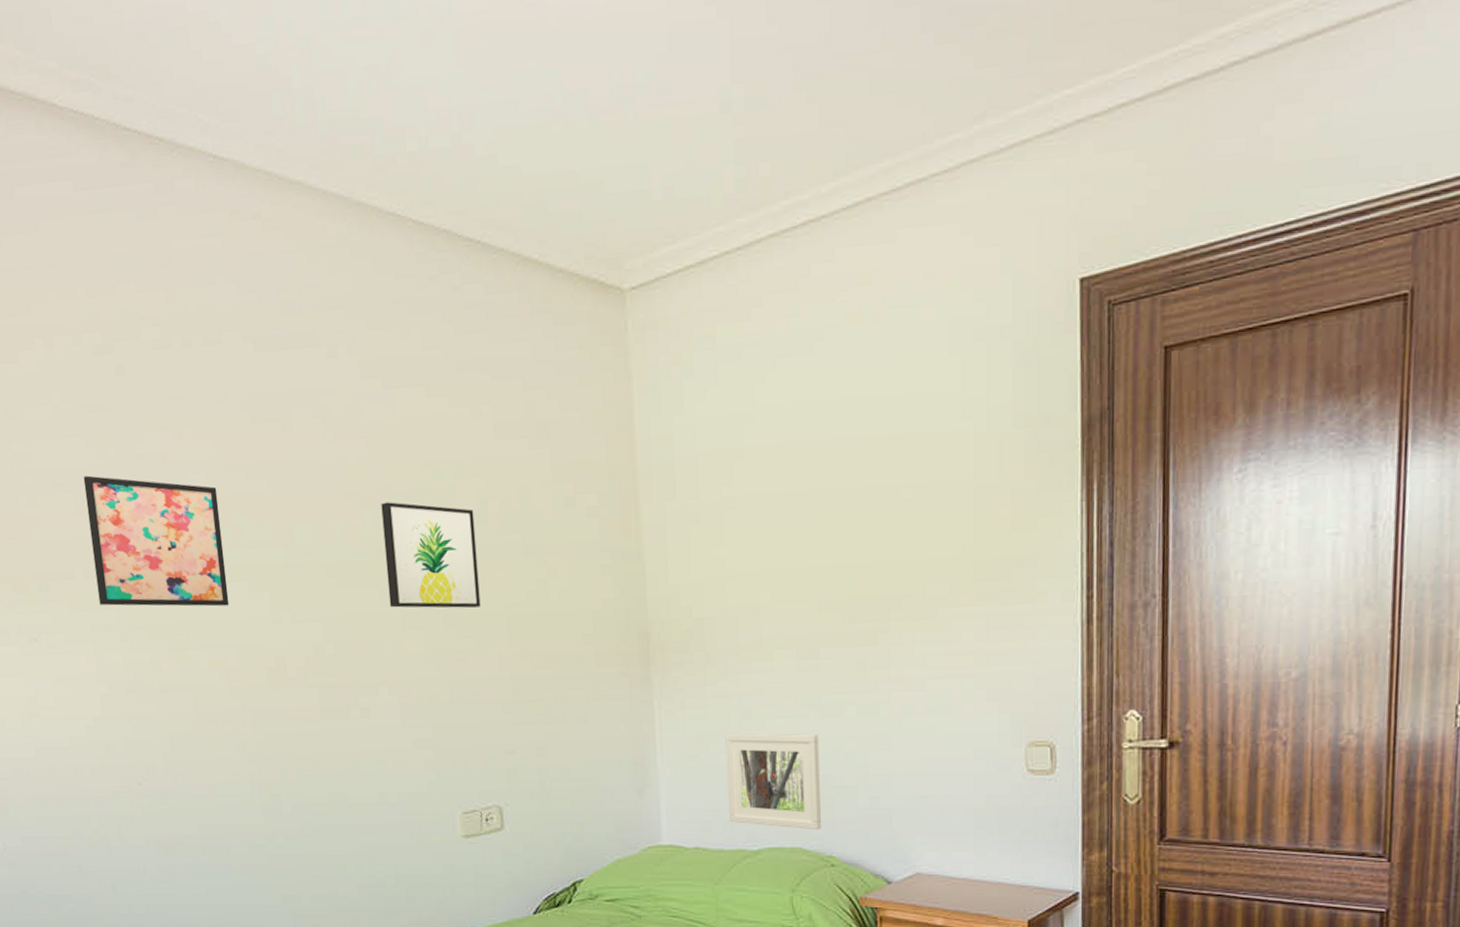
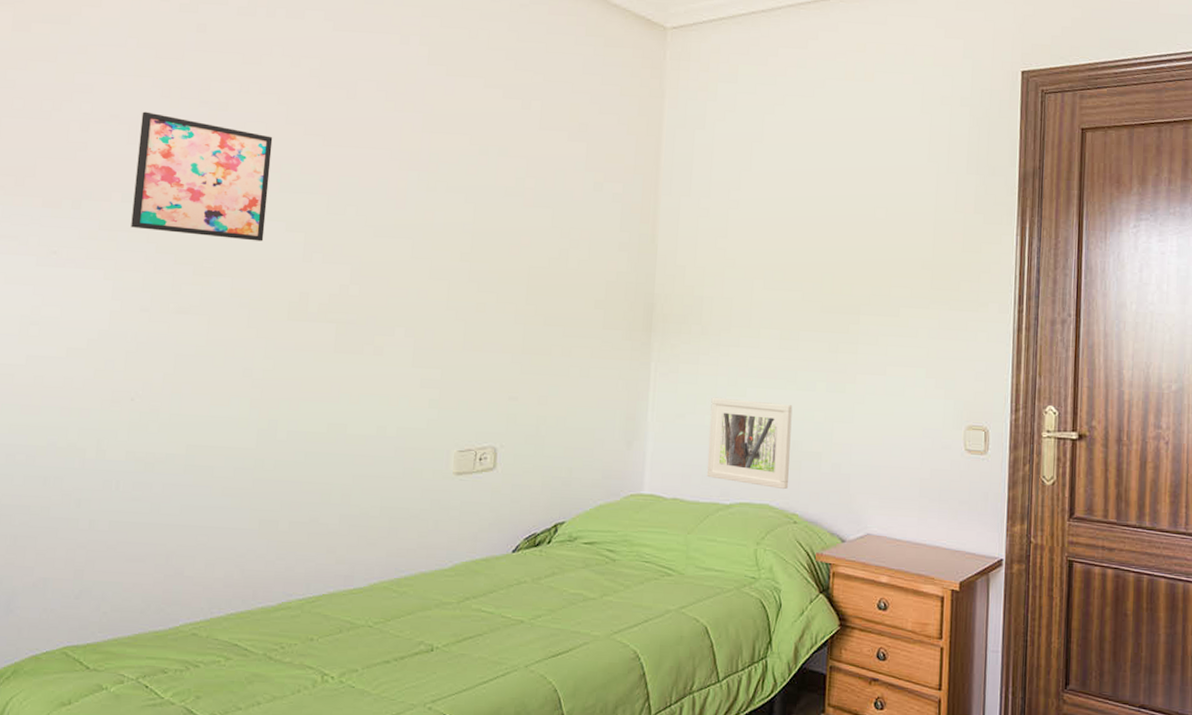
wall art: present [381,502,481,608] -> none [419,168,511,267]

